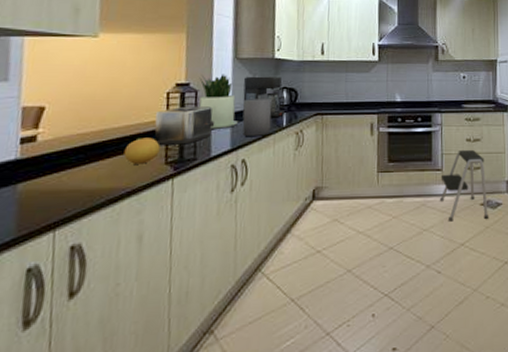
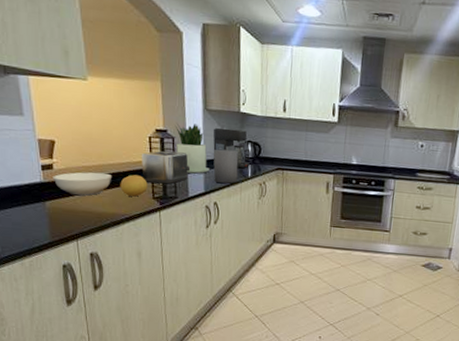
bowl: none [34,139,115,171] -> present [53,172,112,196]
step stool: present [439,149,489,222] -> none [384,215,431,278]

